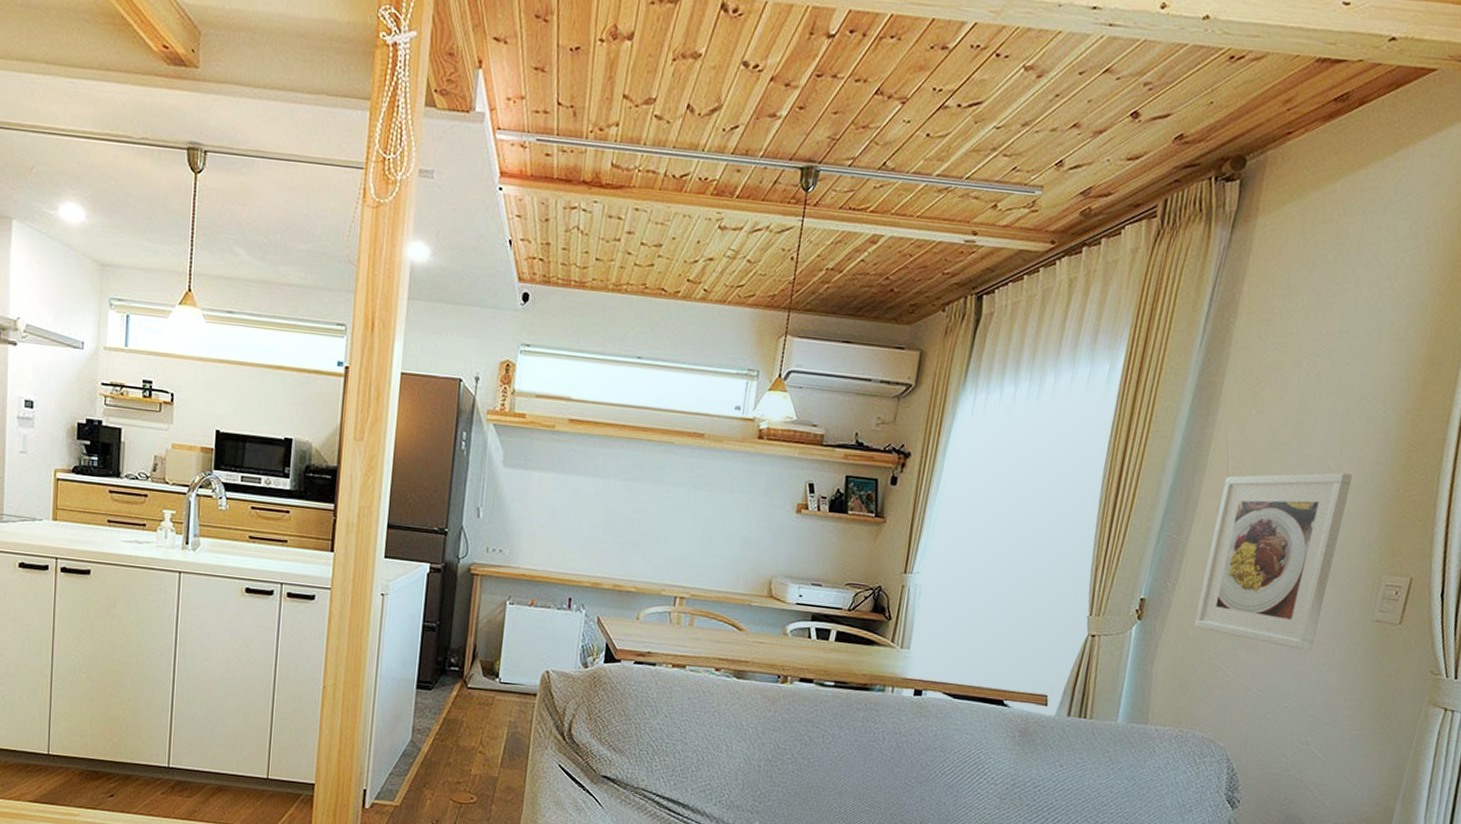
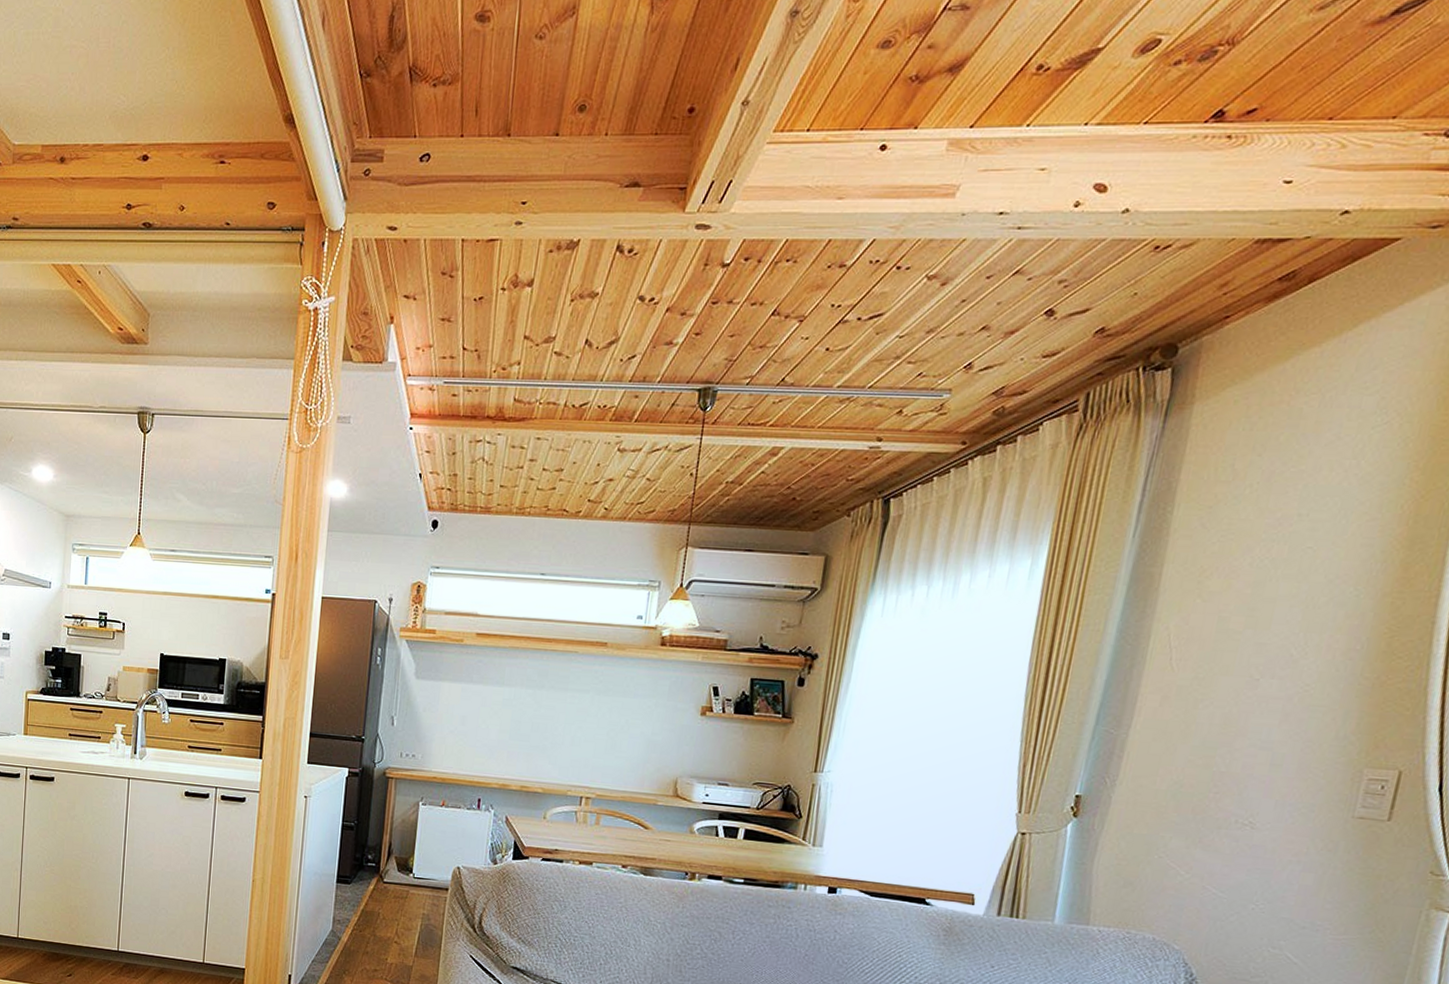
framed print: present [1193,472,1353,651] -> none [1138,661,1321,850]

